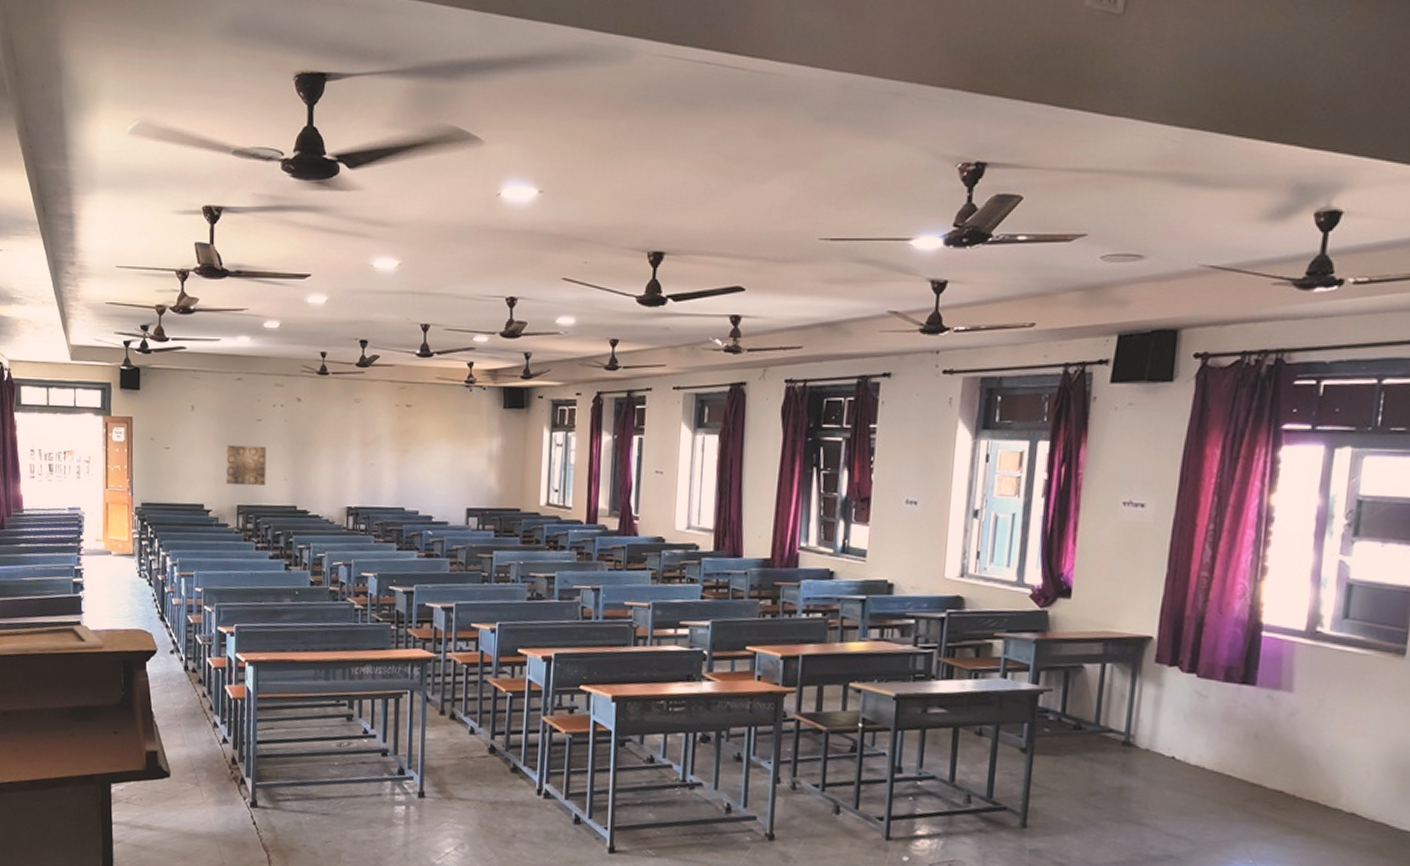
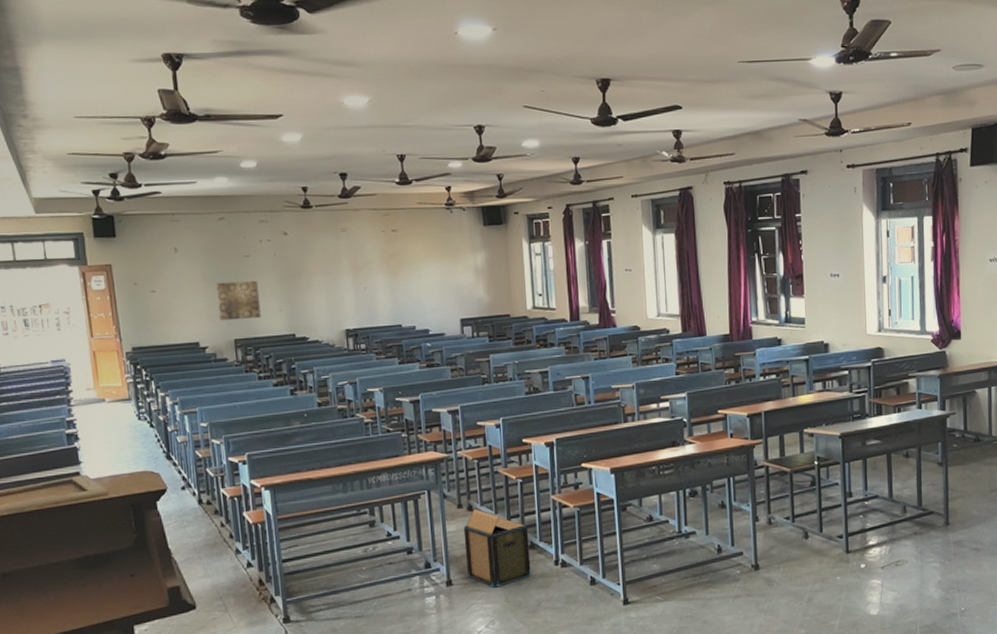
cardboard box: none [441,718,513,808] -> present [463,508,531,588]

